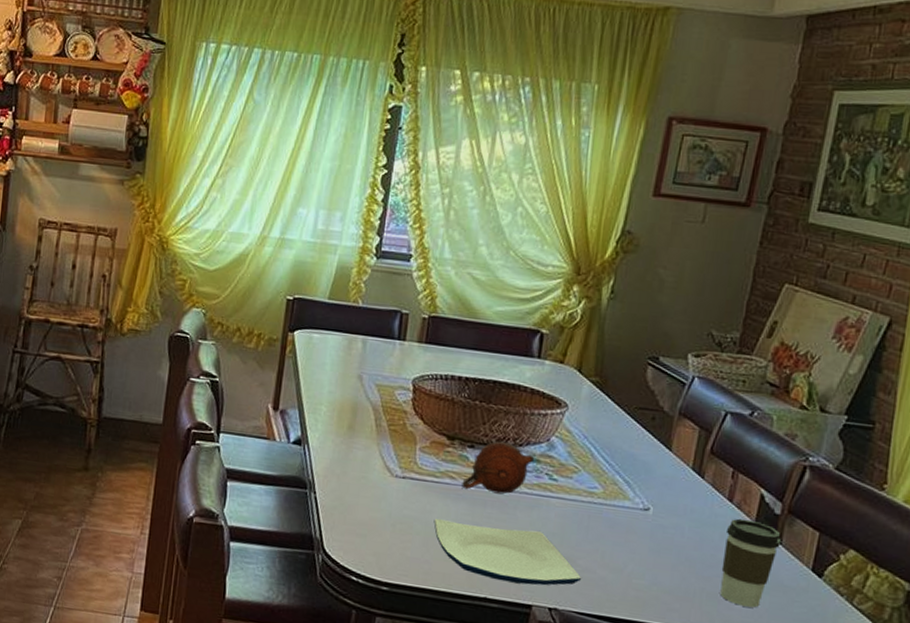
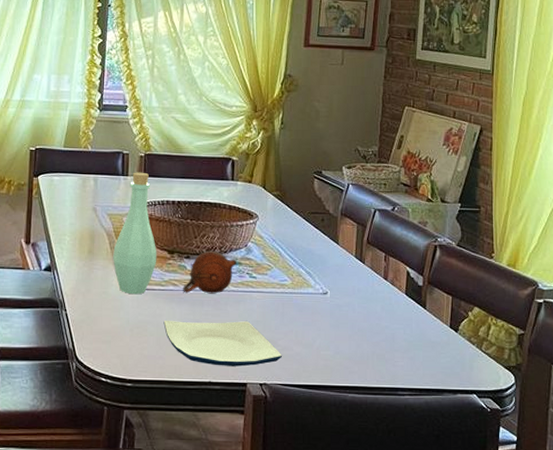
bottle: none [377,337,434,485] -> present [113,172,157,295]
coffee cup: present [720,518,781,608] -> none [385,292,425,362]

